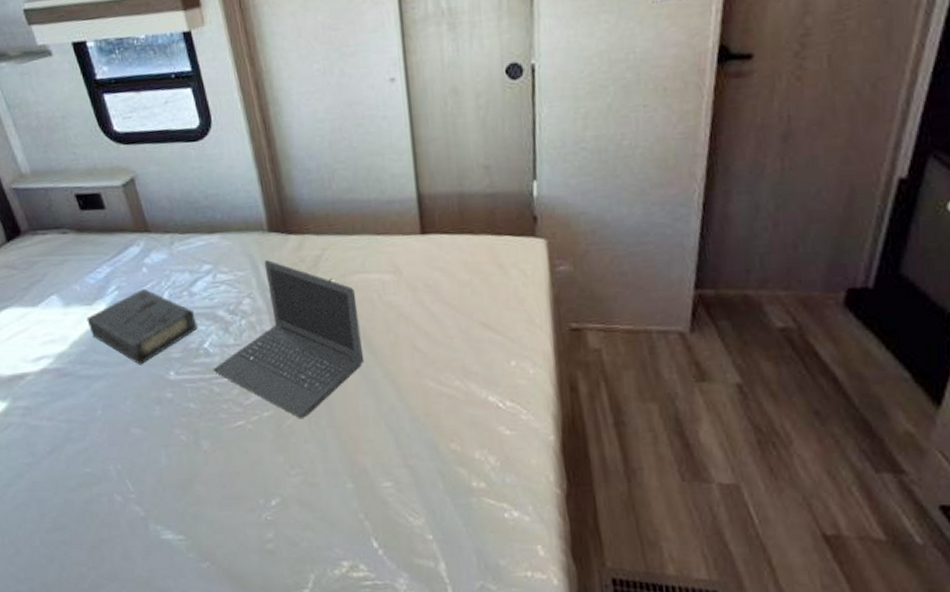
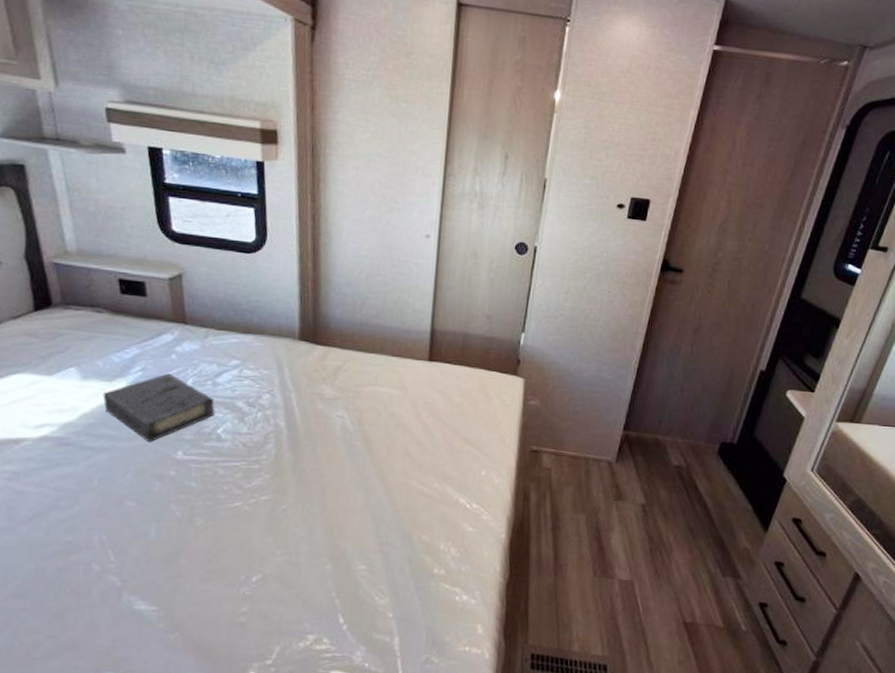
laptop computer: present [212,260,364,418] -> none [221,364,365,504]

